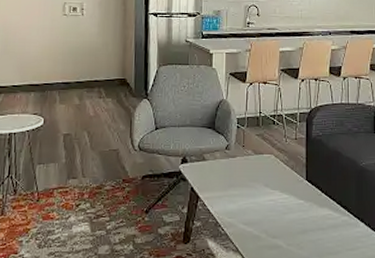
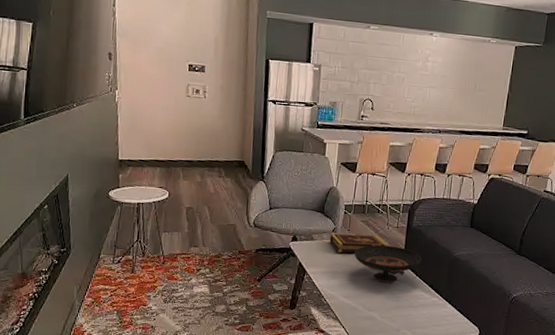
book: none [223,150,287,172] -> present [329,233,387,253]
decorative bowl: none [251,158,325,203] -> present [354,243,422,283]

